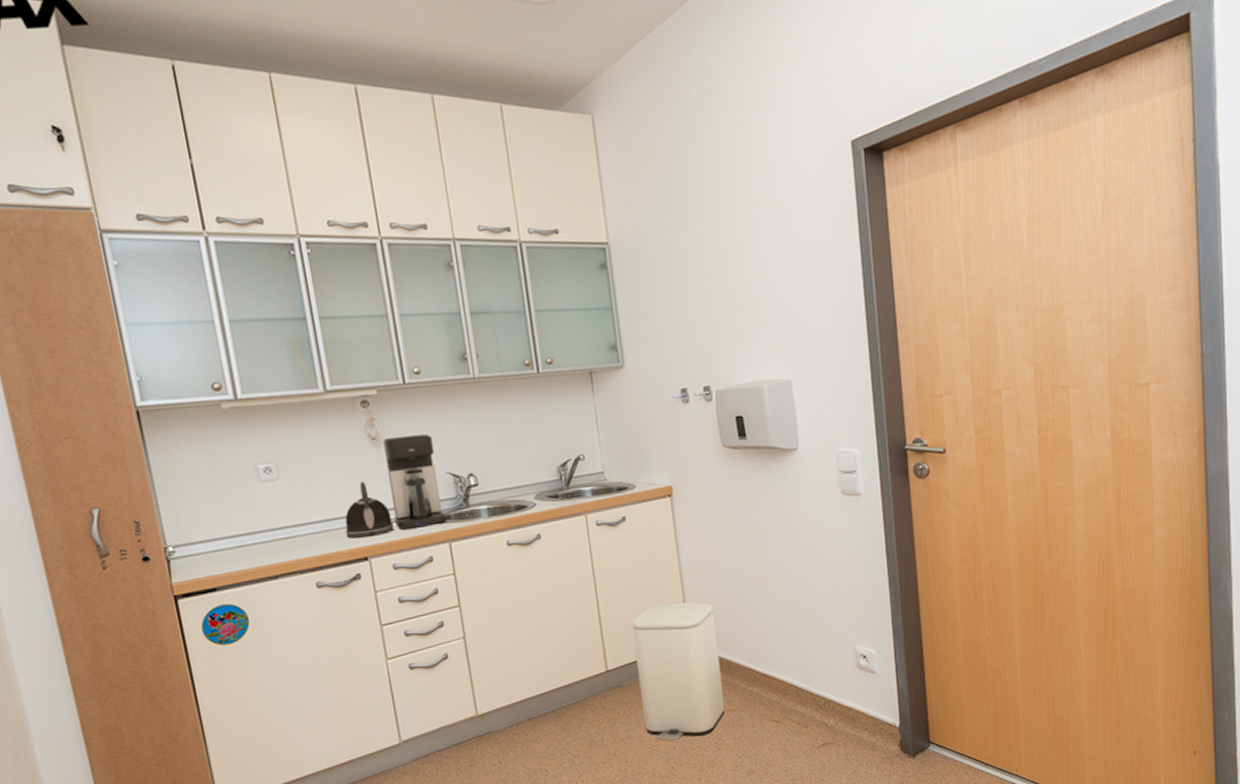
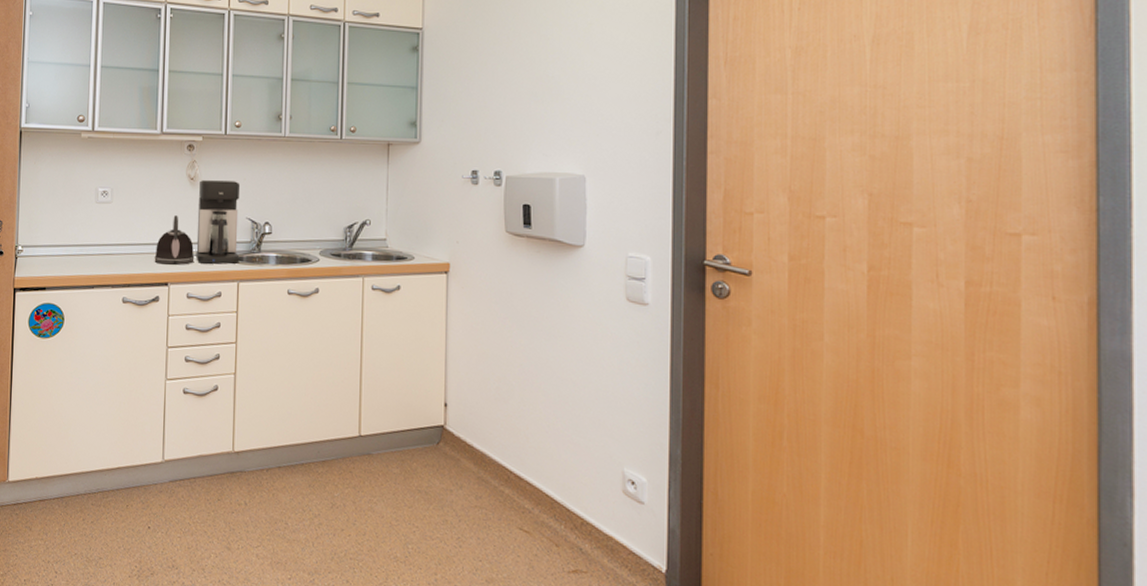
pedal bin: present [631,602,725,741] -> none [387,378,475,527]

